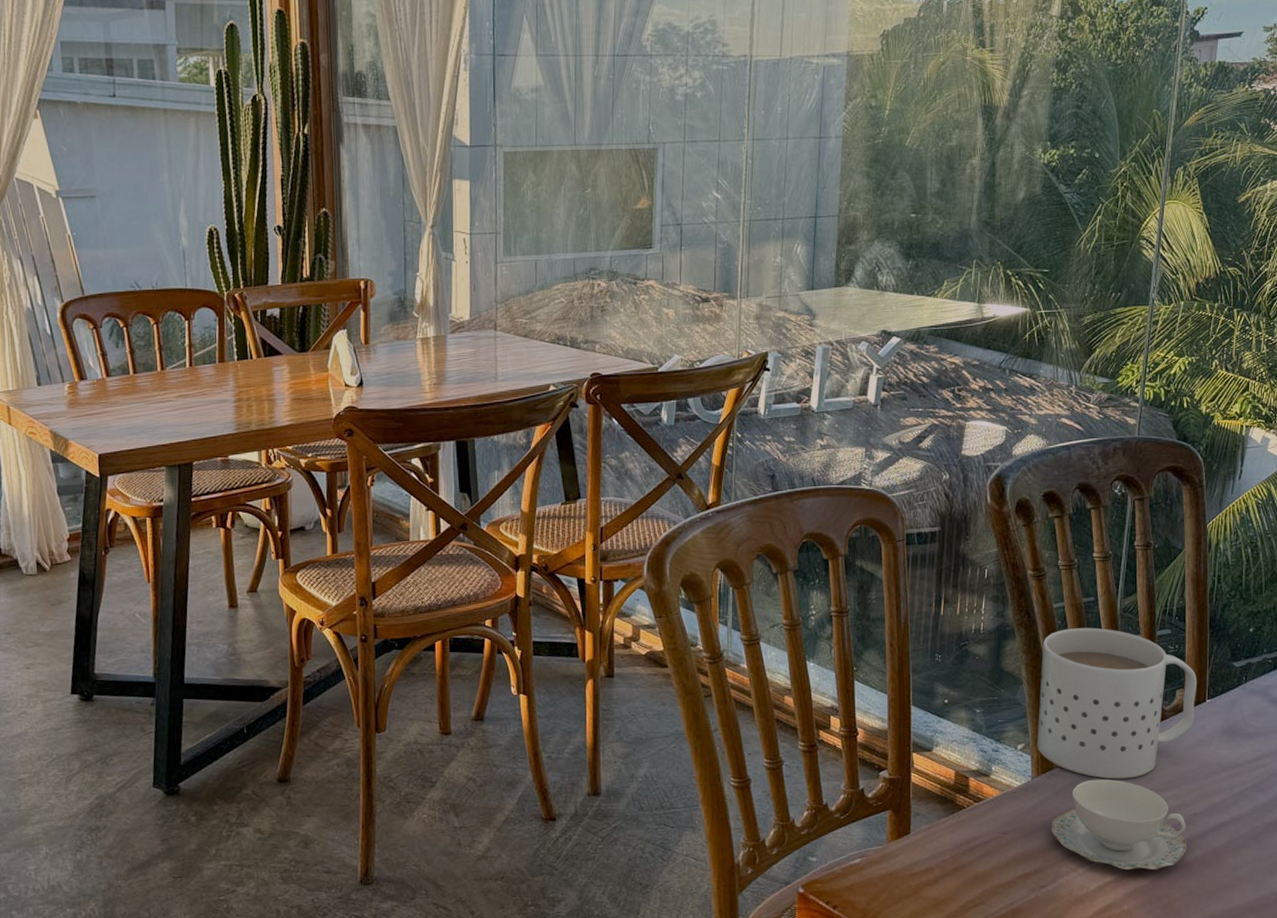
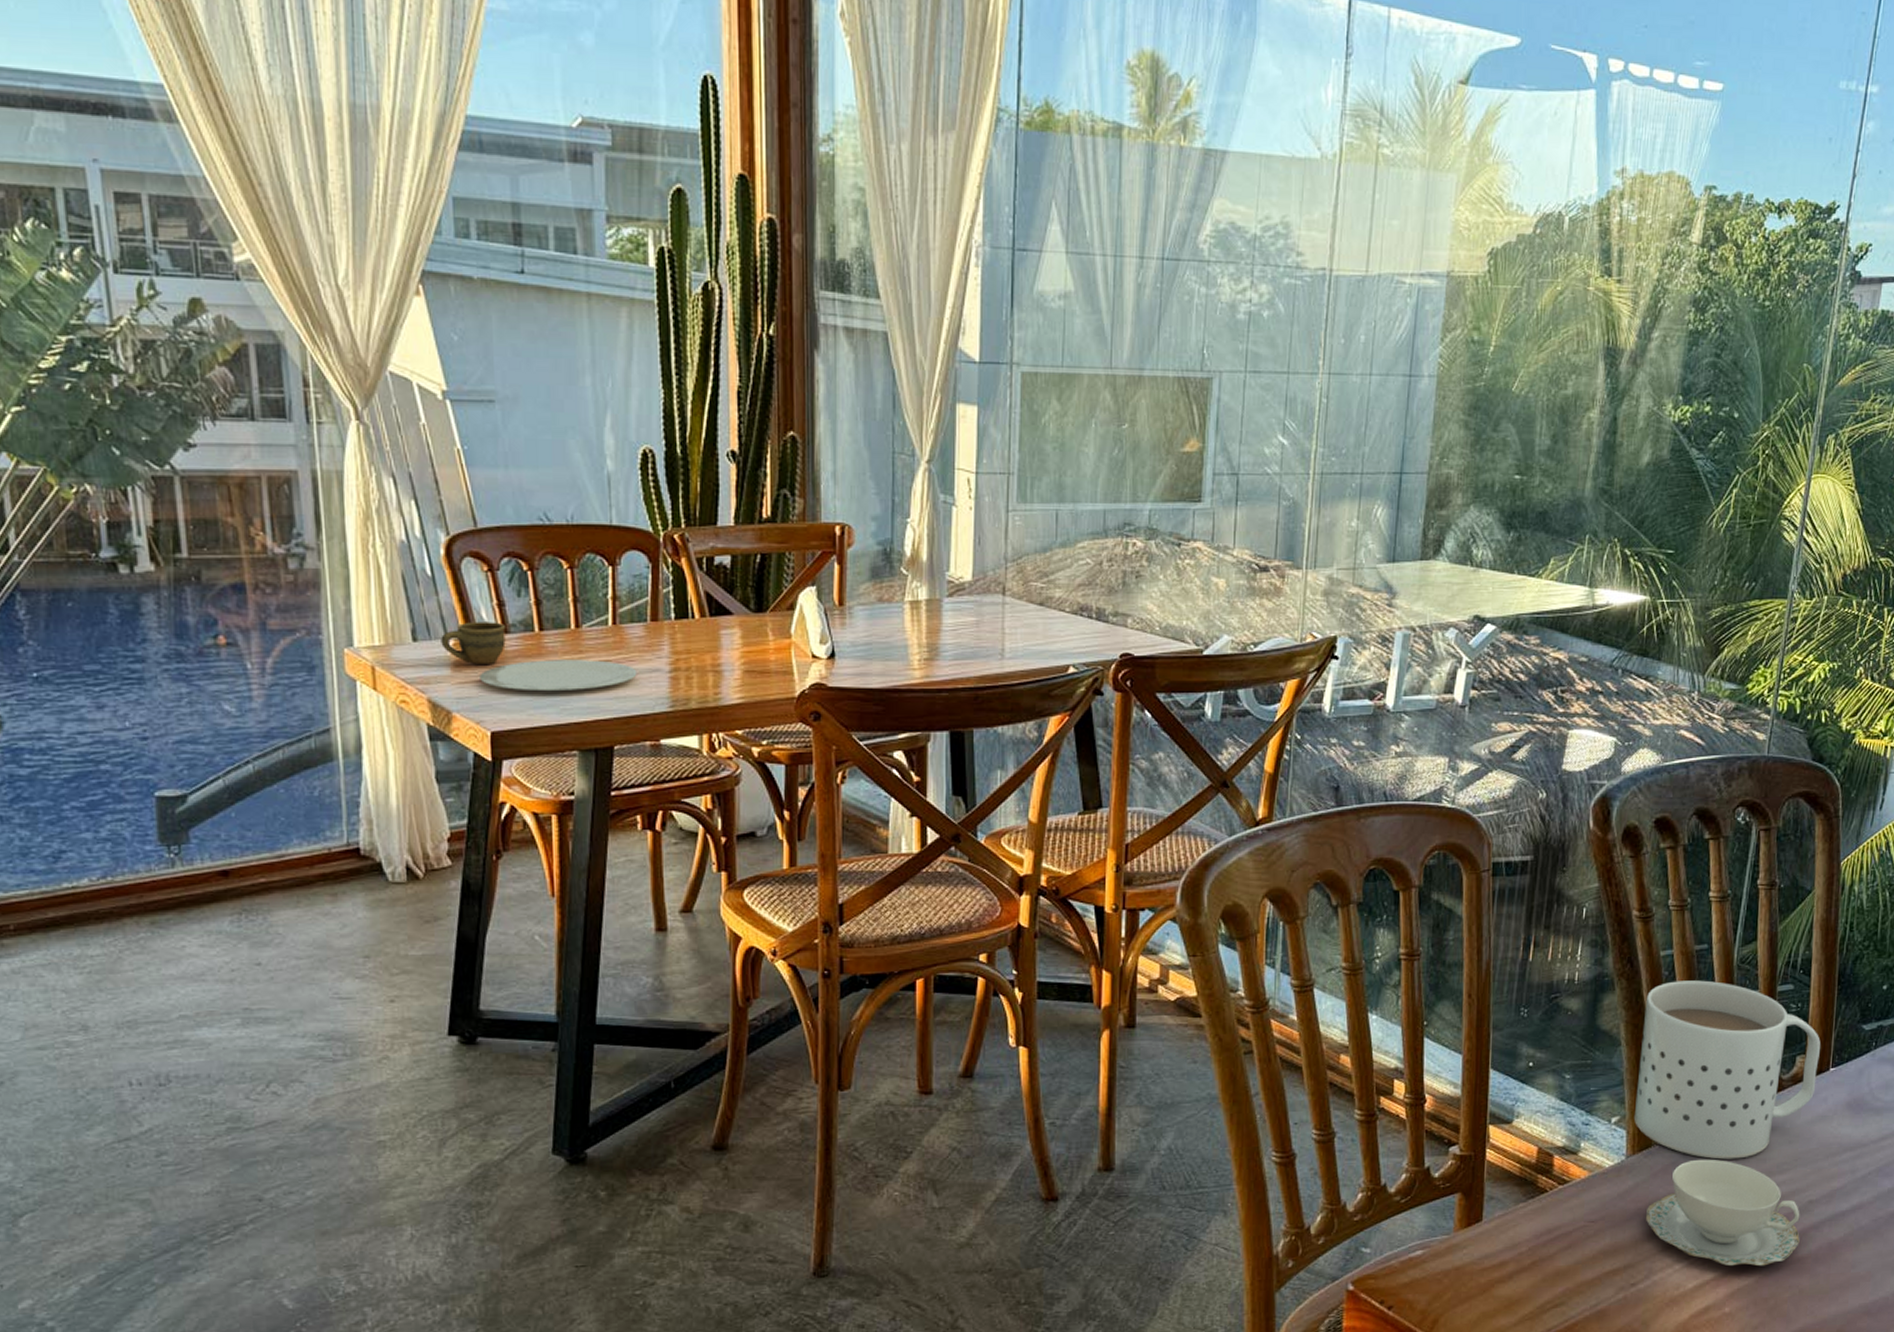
cup: none [59,368,108,403] -> present [441,621,506,666]
plate: none [89,395,209,422] -> present [480,660,637,692]

